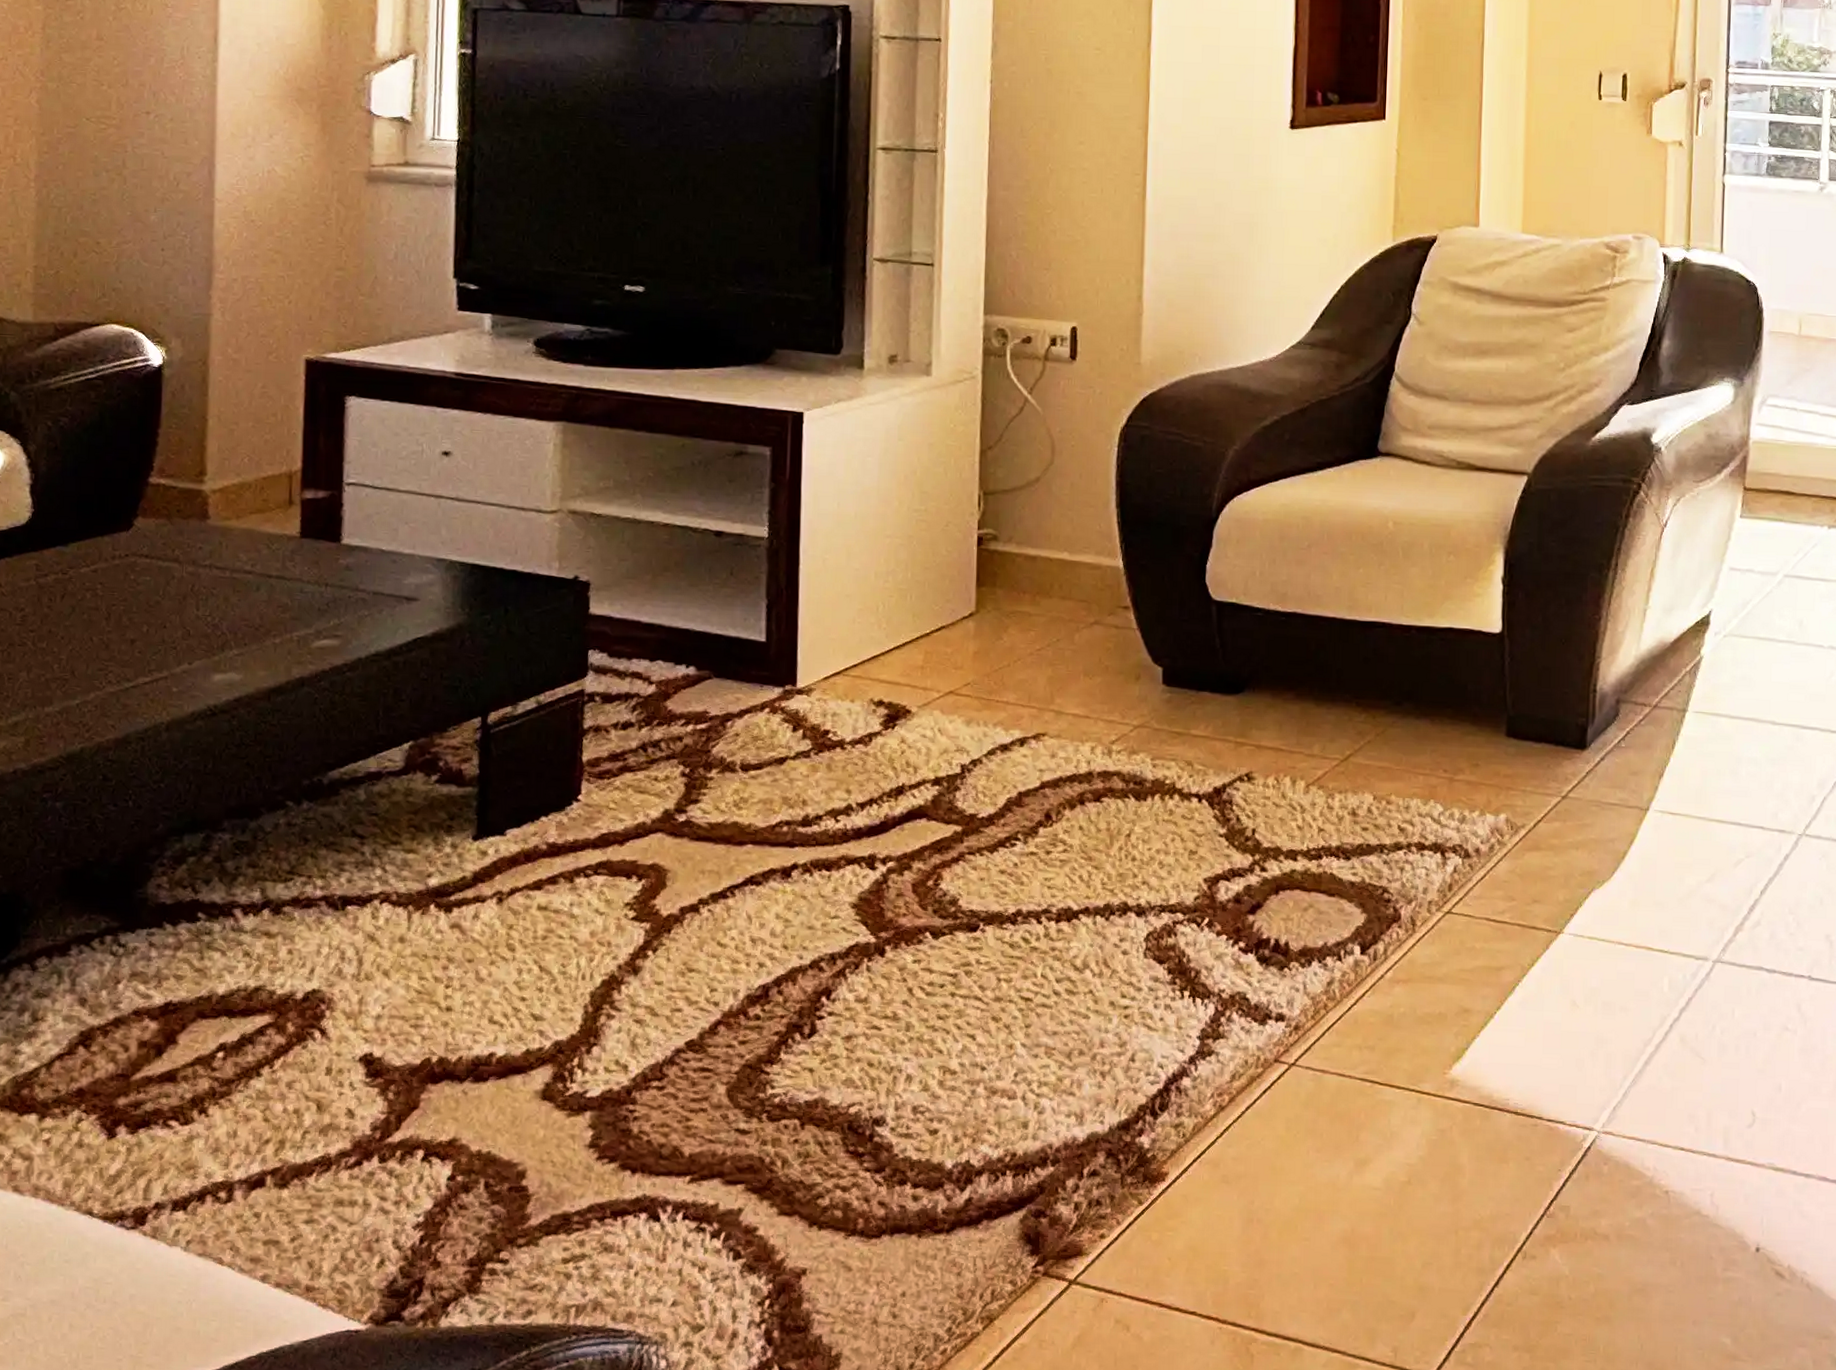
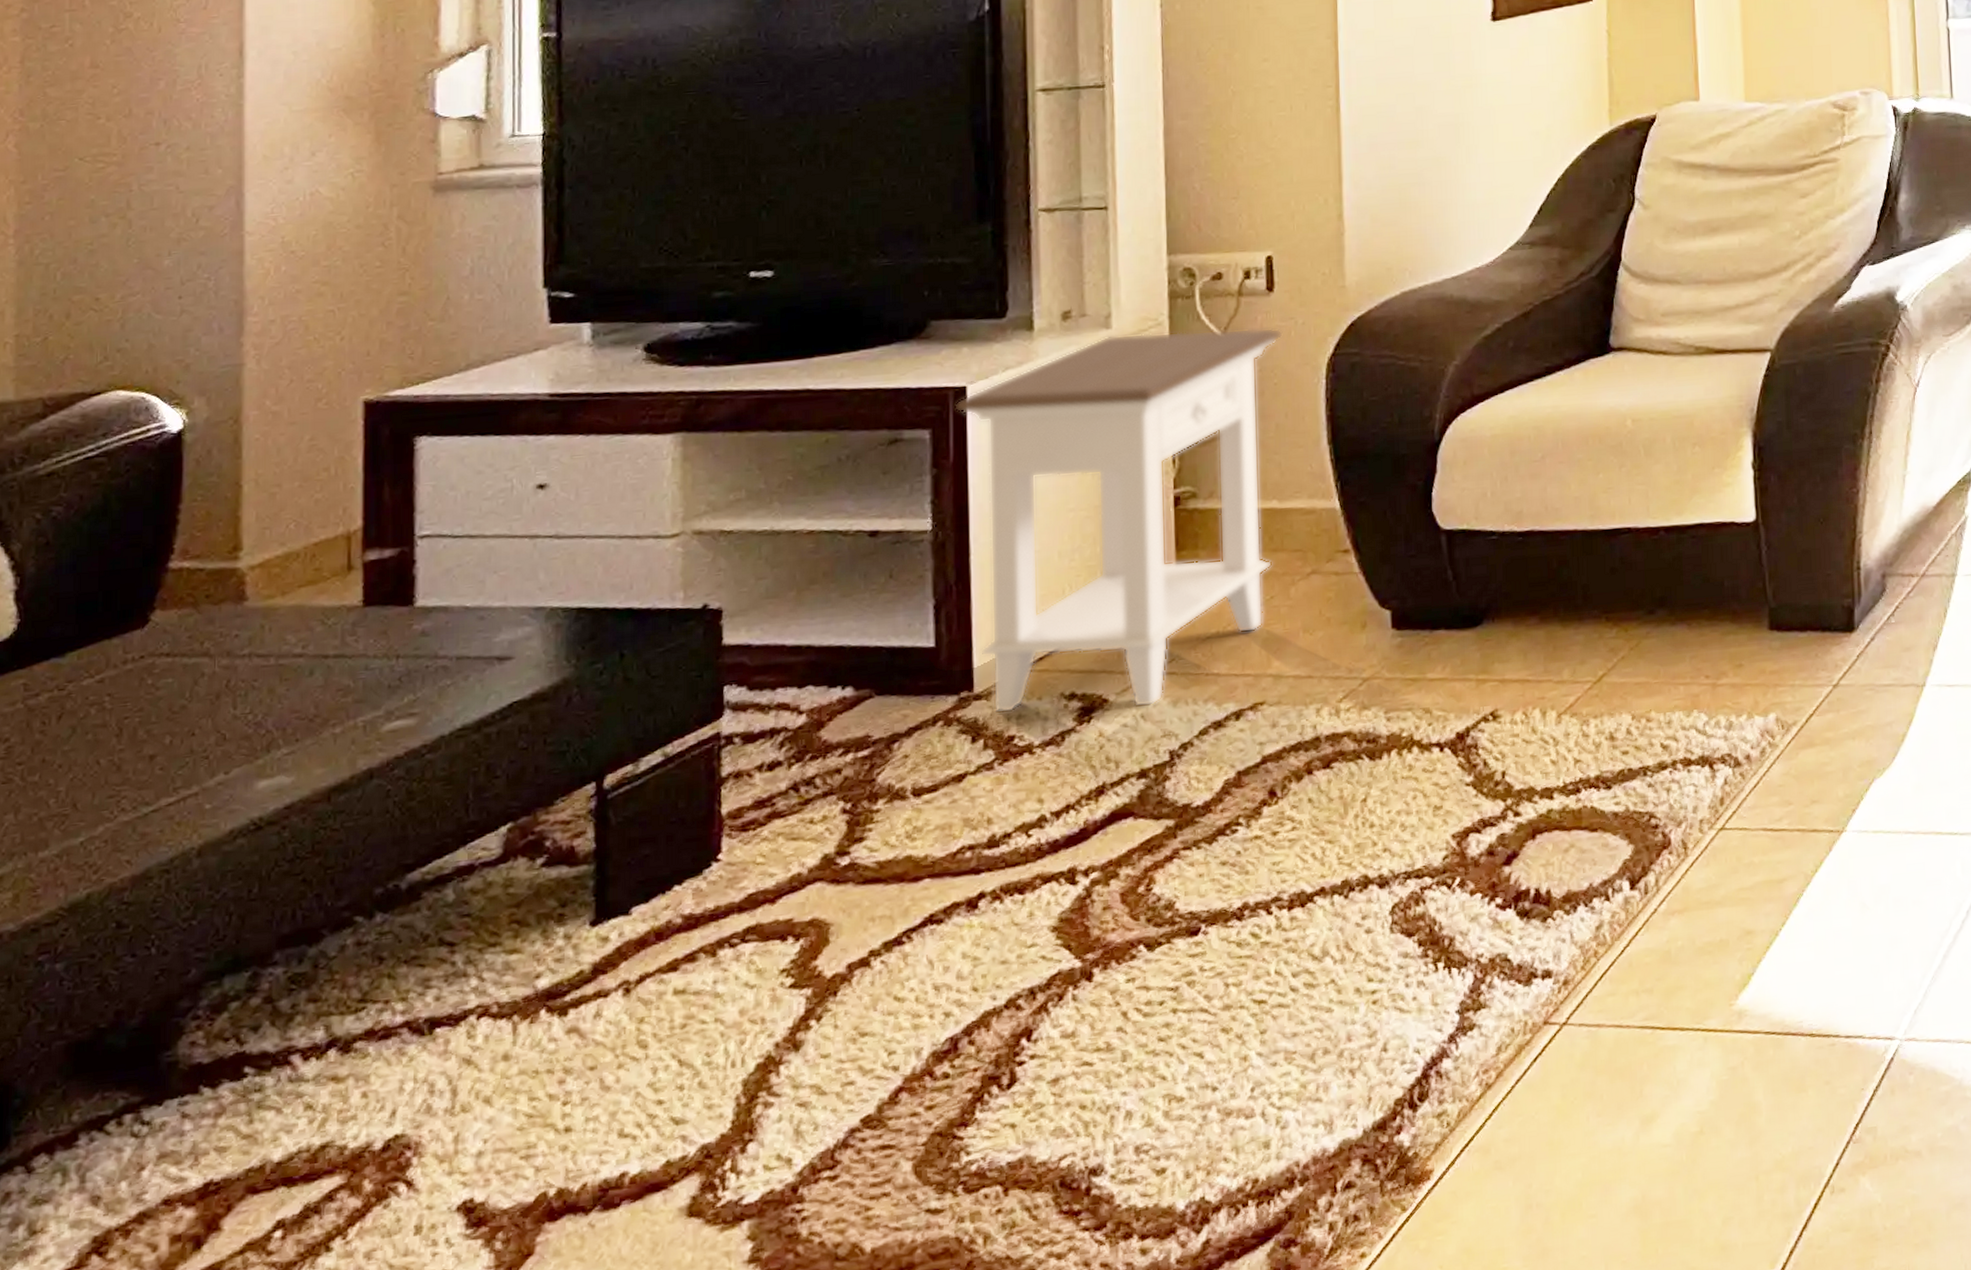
nightstand: none [792,382,1082,723] -> present [955,327,1283,714]

